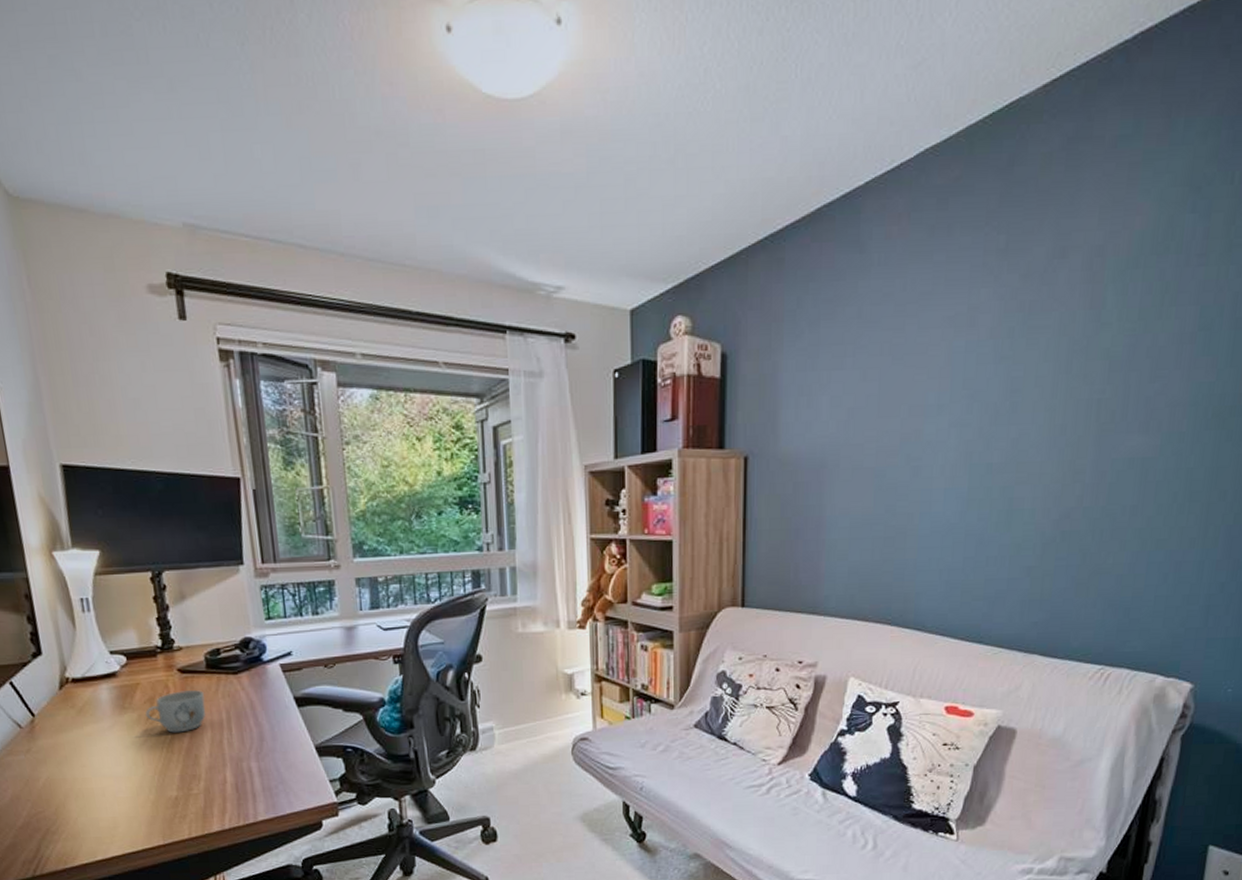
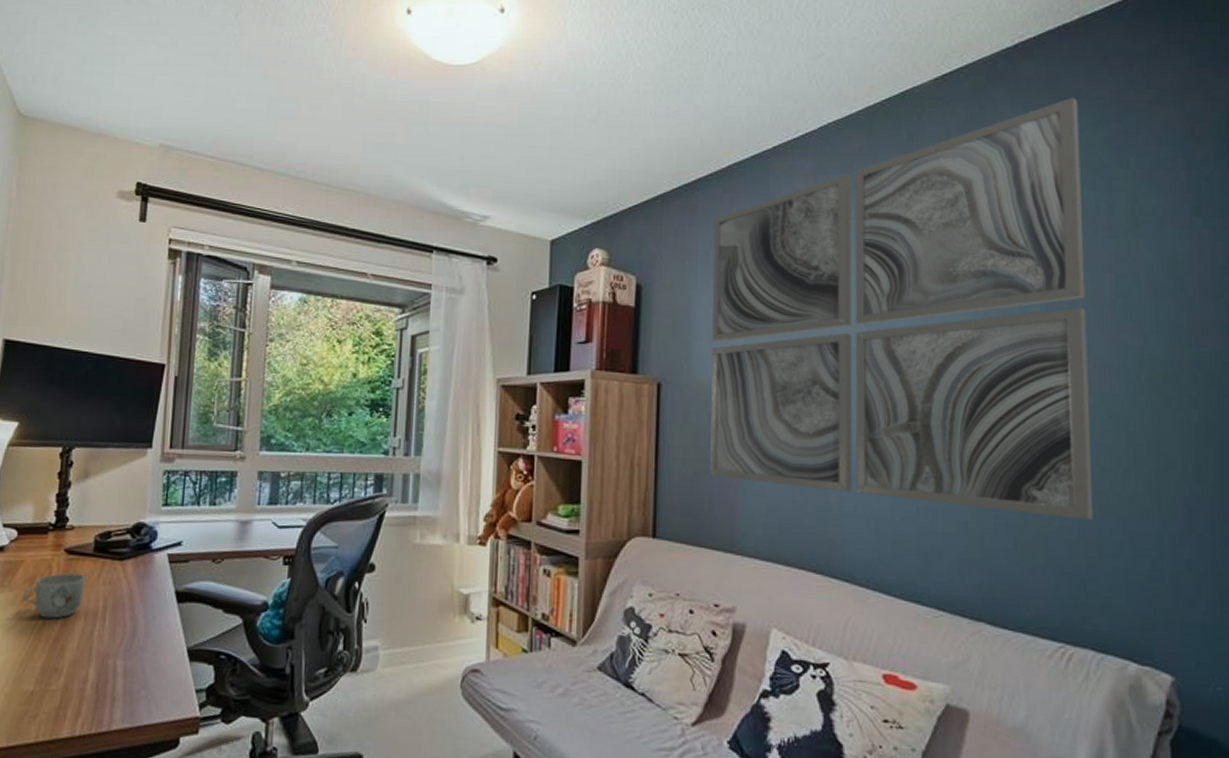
wall art: none [796,100,1192,555] -> present [710,97,1094,520]

